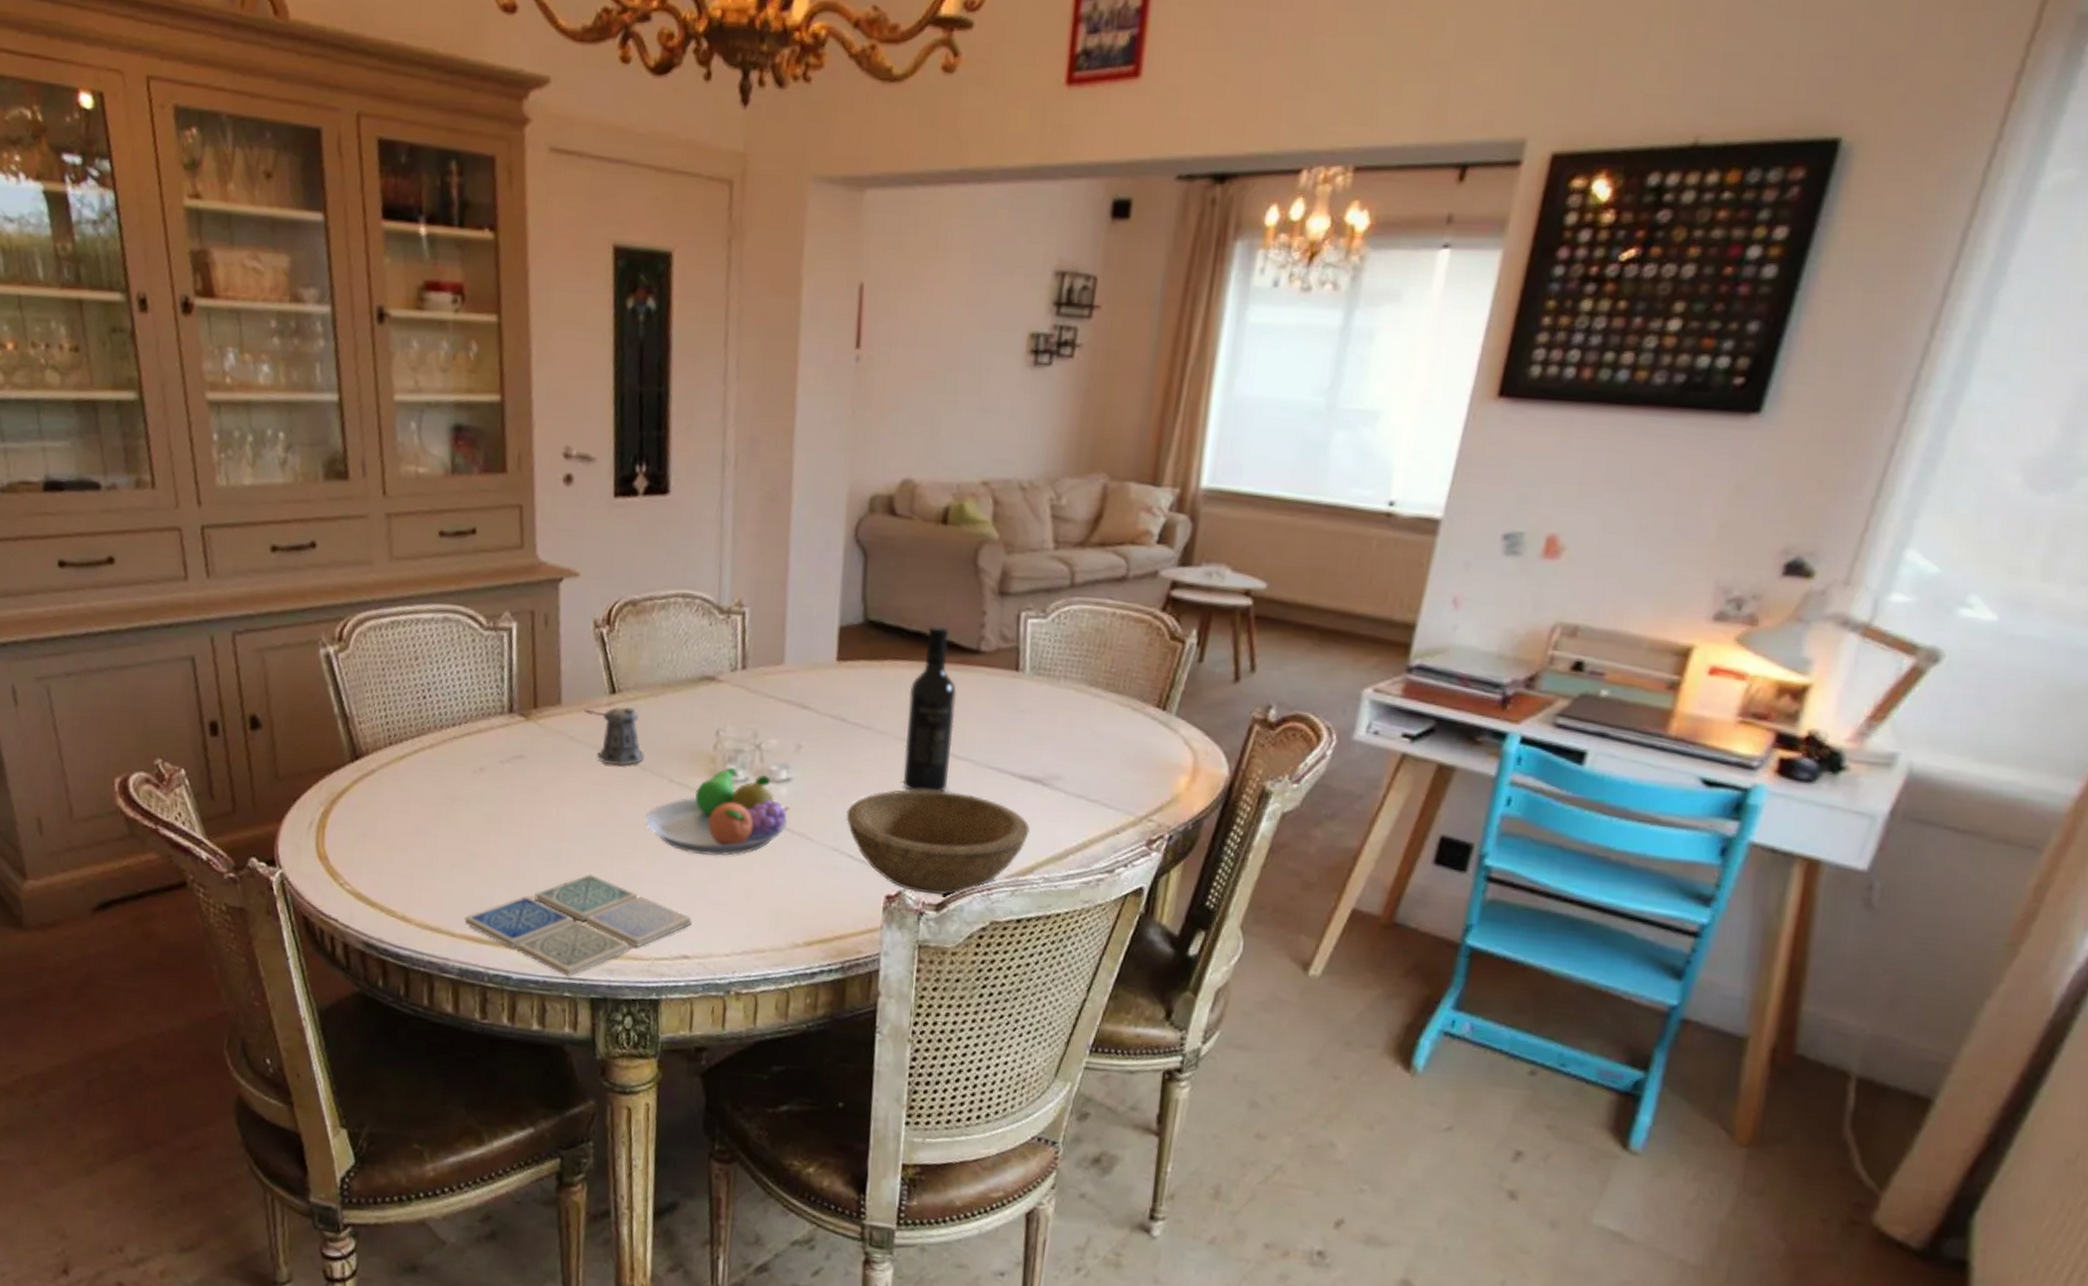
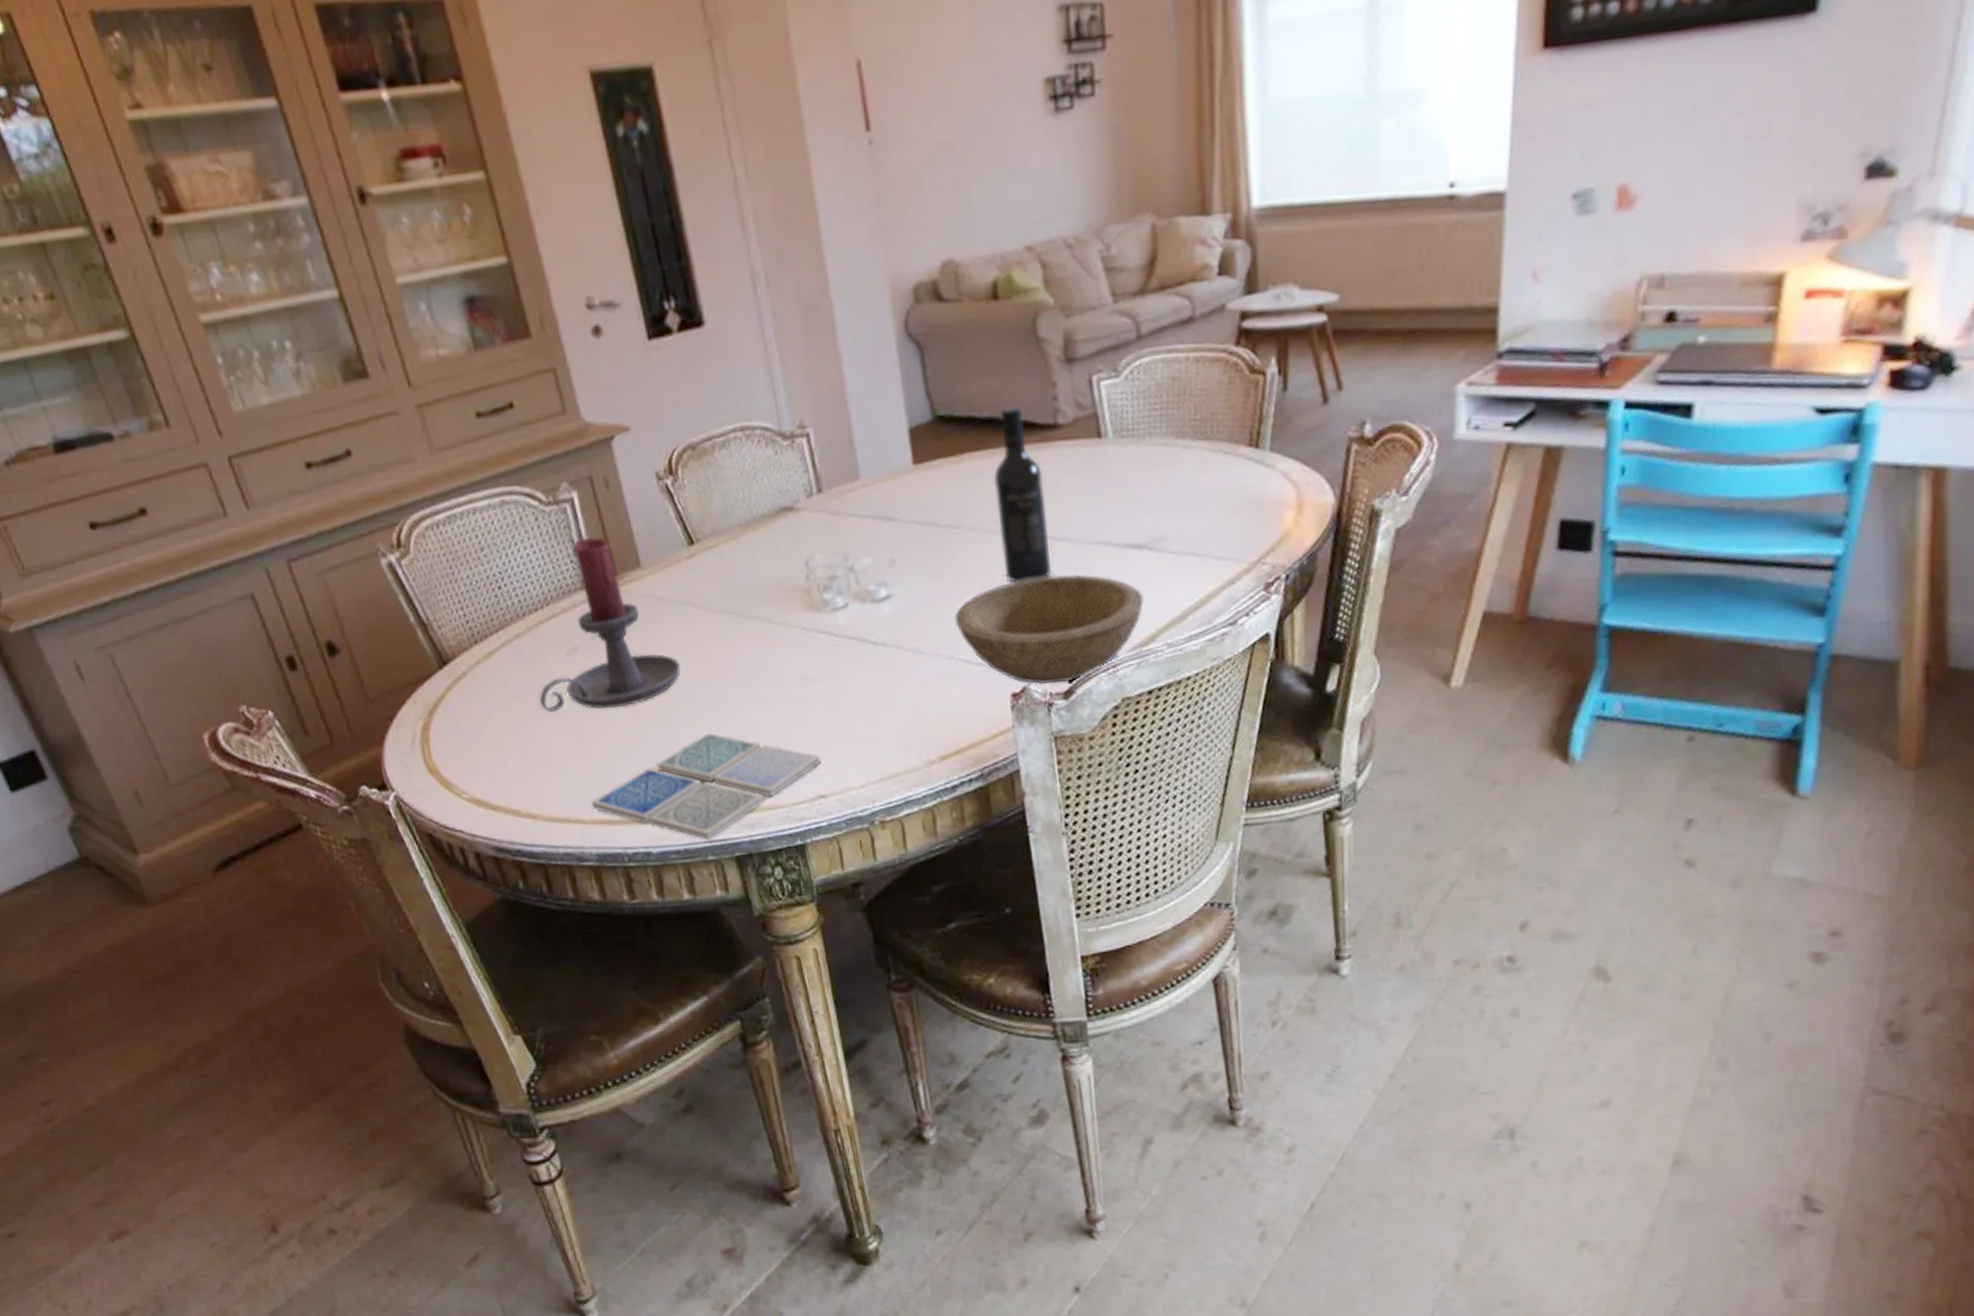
candle holder: none [438,666,579,833] -> present [539,537,681,713]
pepper shaker: present [584,706,645,766] -> none [666,554,738,618]
fruit bowl: present [645,768,789,856] -> none [751,596,897,691]

